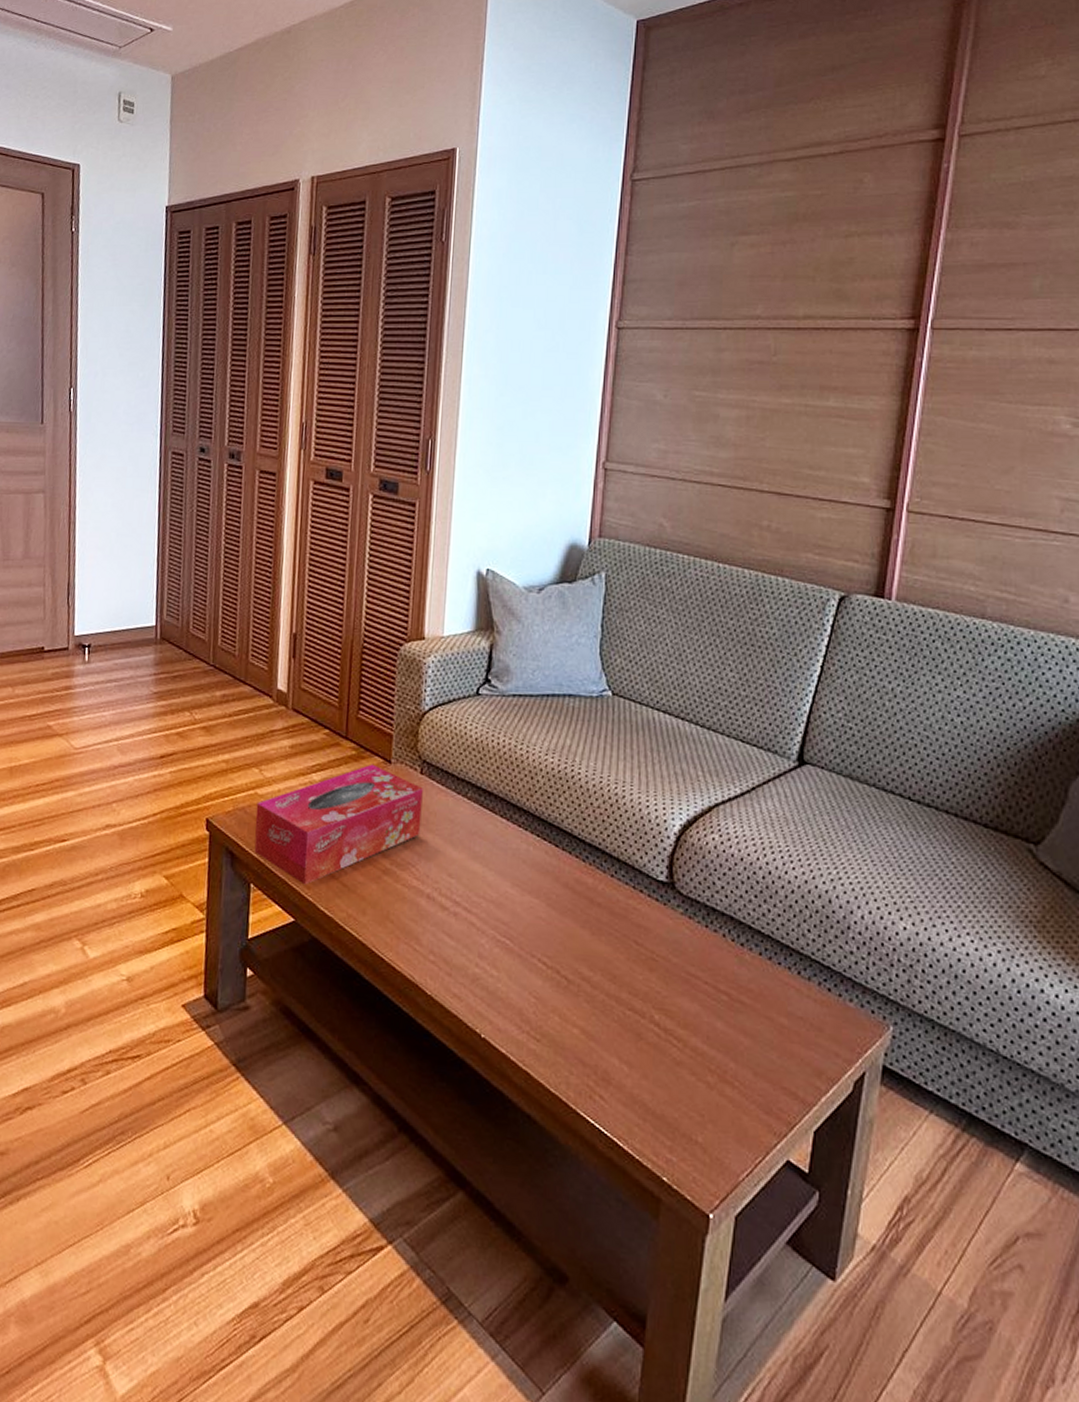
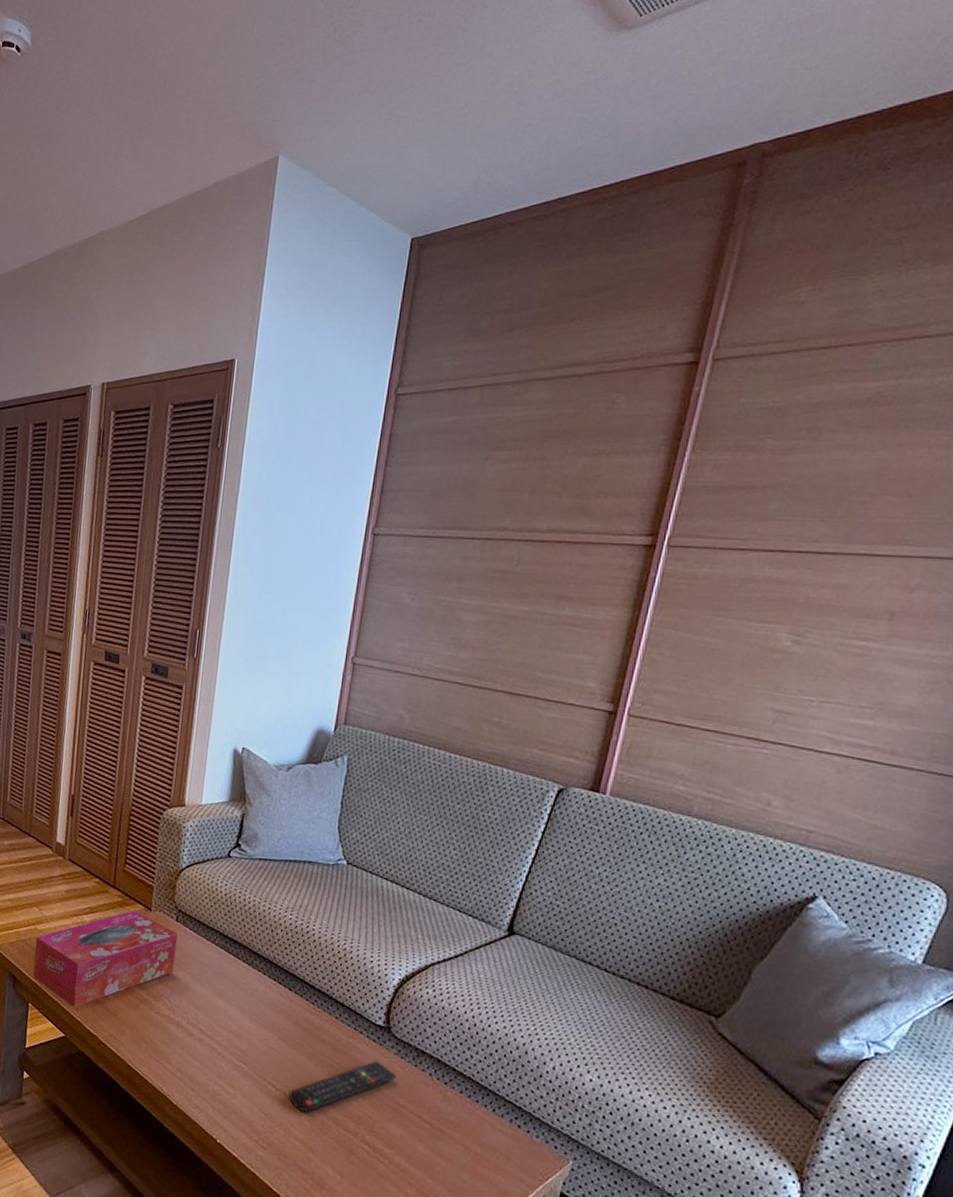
remote control: none [562,923,686,993] -> present [288,1060,397,1113]

